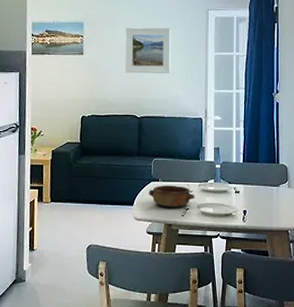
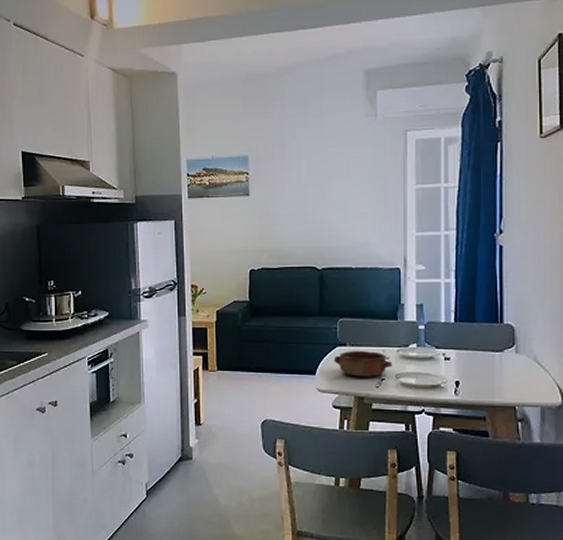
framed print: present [124,27,172,74] -> none [300,156,359,216]

